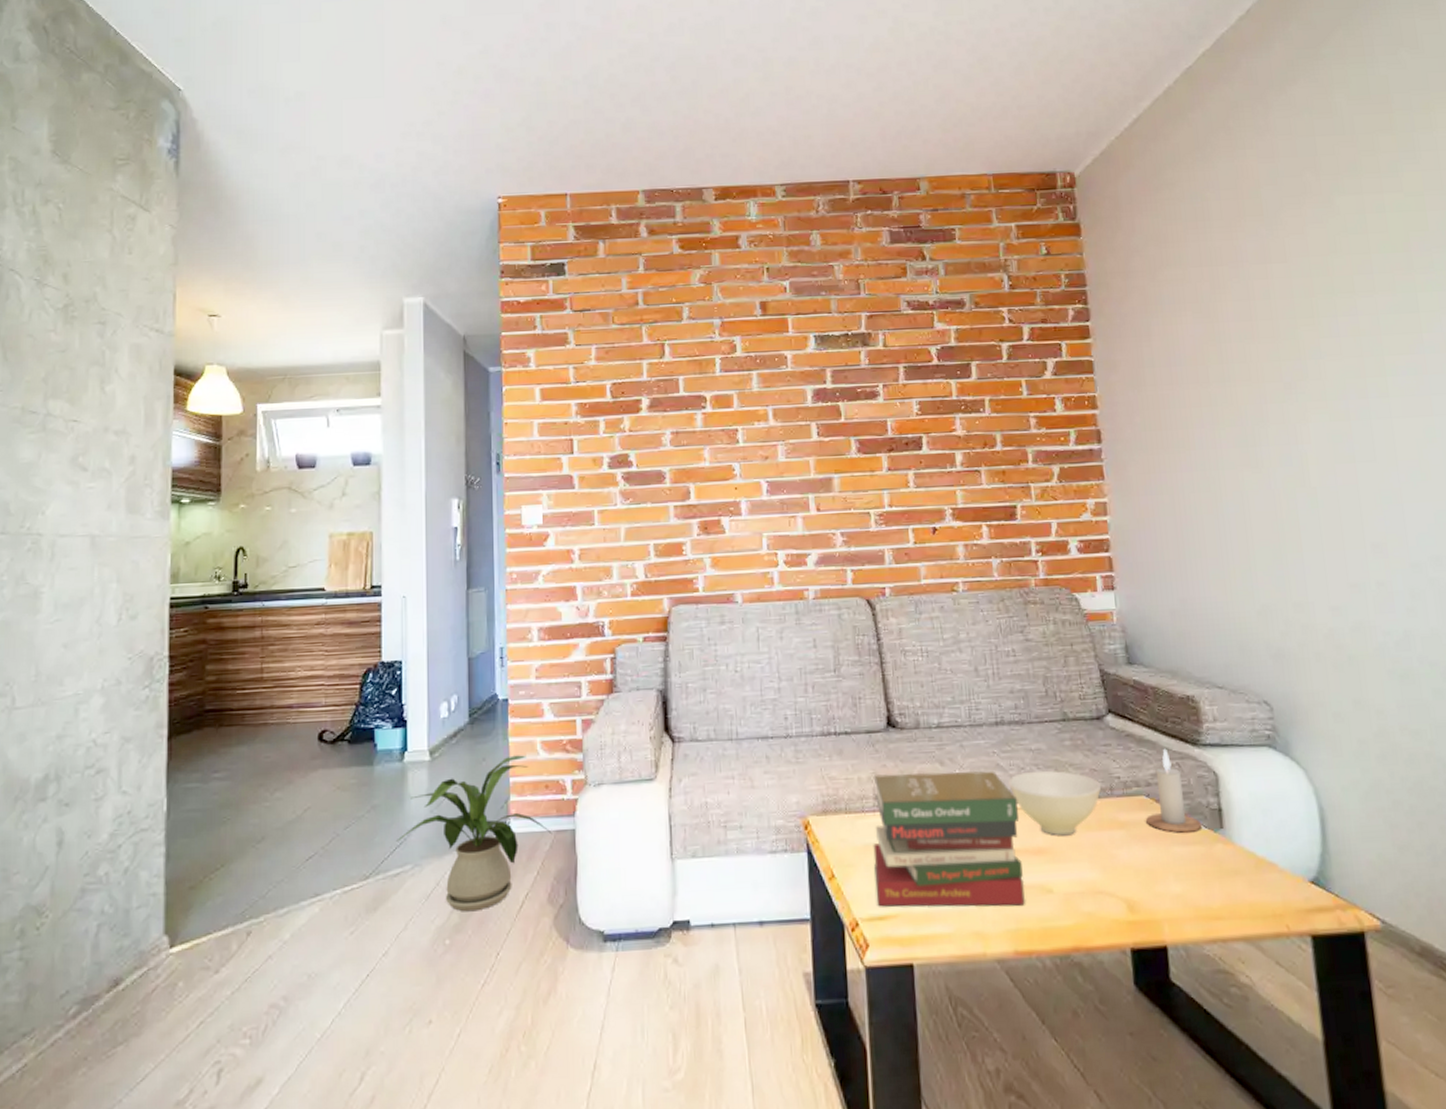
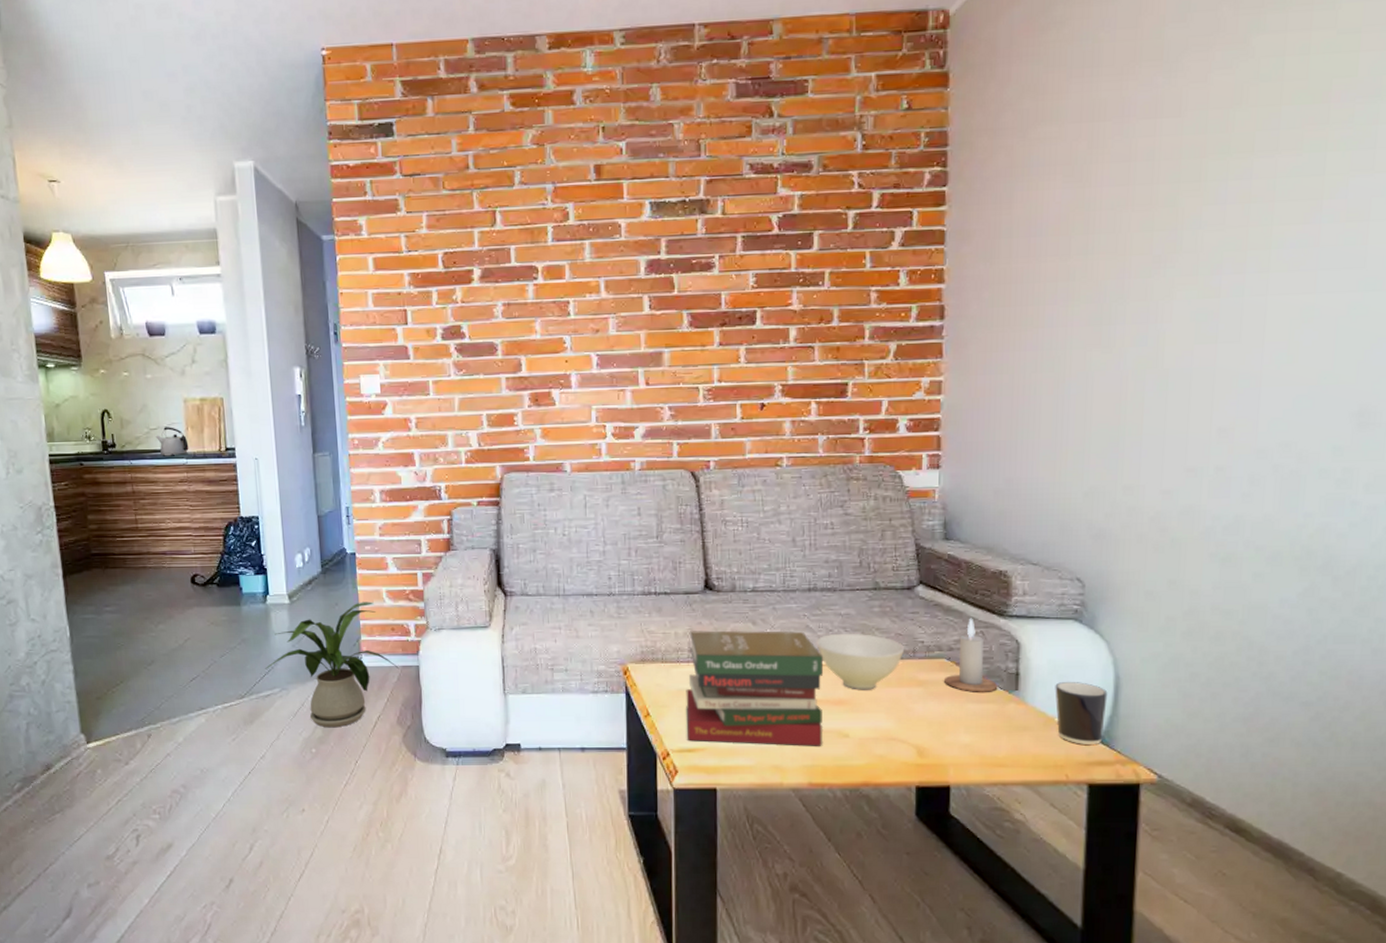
kettle: none [294,564,330,597] -> present [155,427,189,456]
mug: none [1260,816,1318,889] -> present [1055,682,1108,746]

